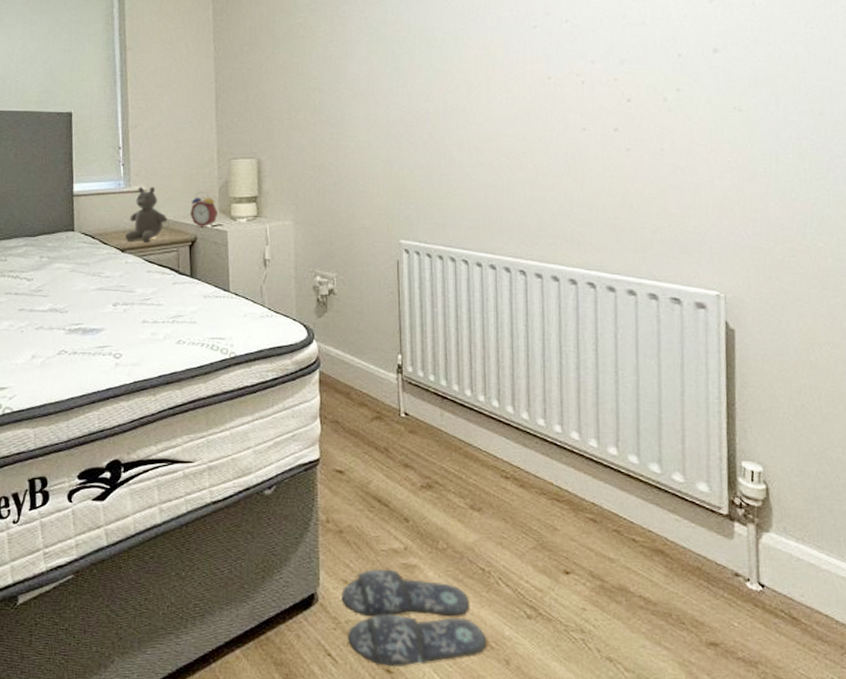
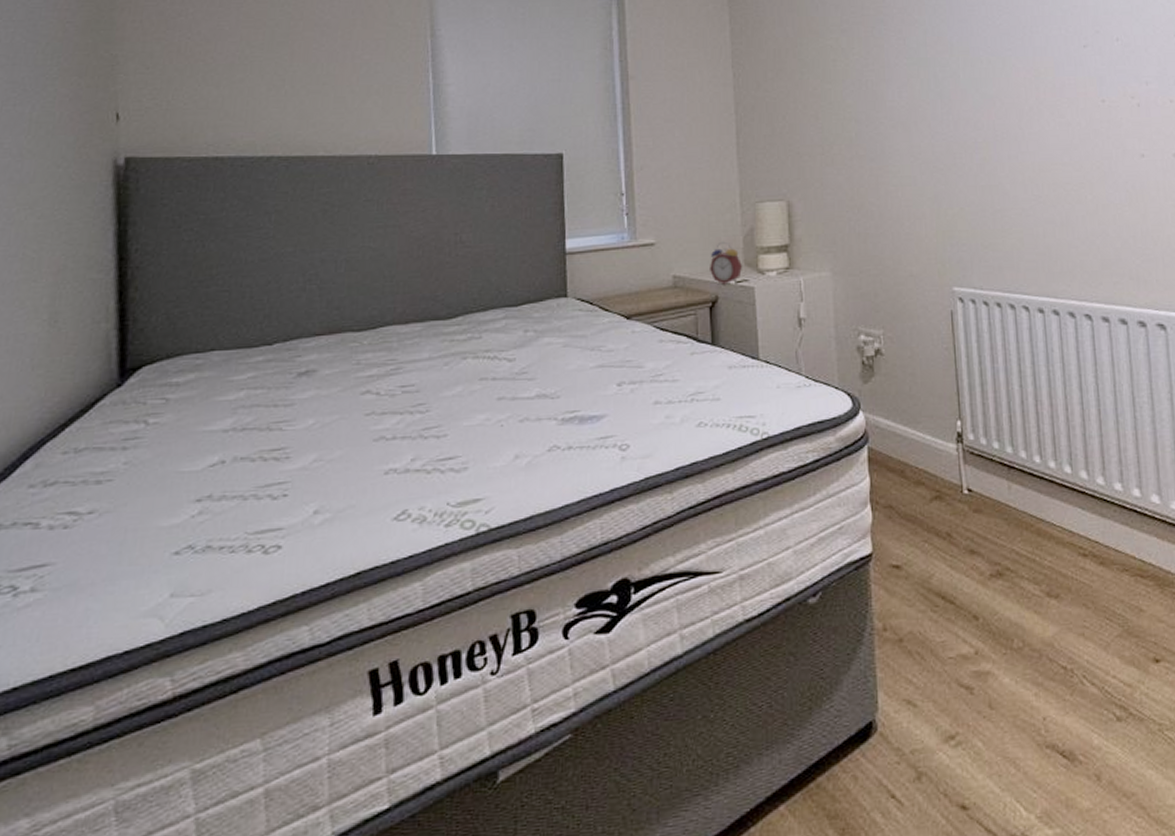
stuffed bear: present [124,186,167,243] -> none [630,238,682,306]
slippers: present [340,568,486,666] -> none [903,681,1073,801]

